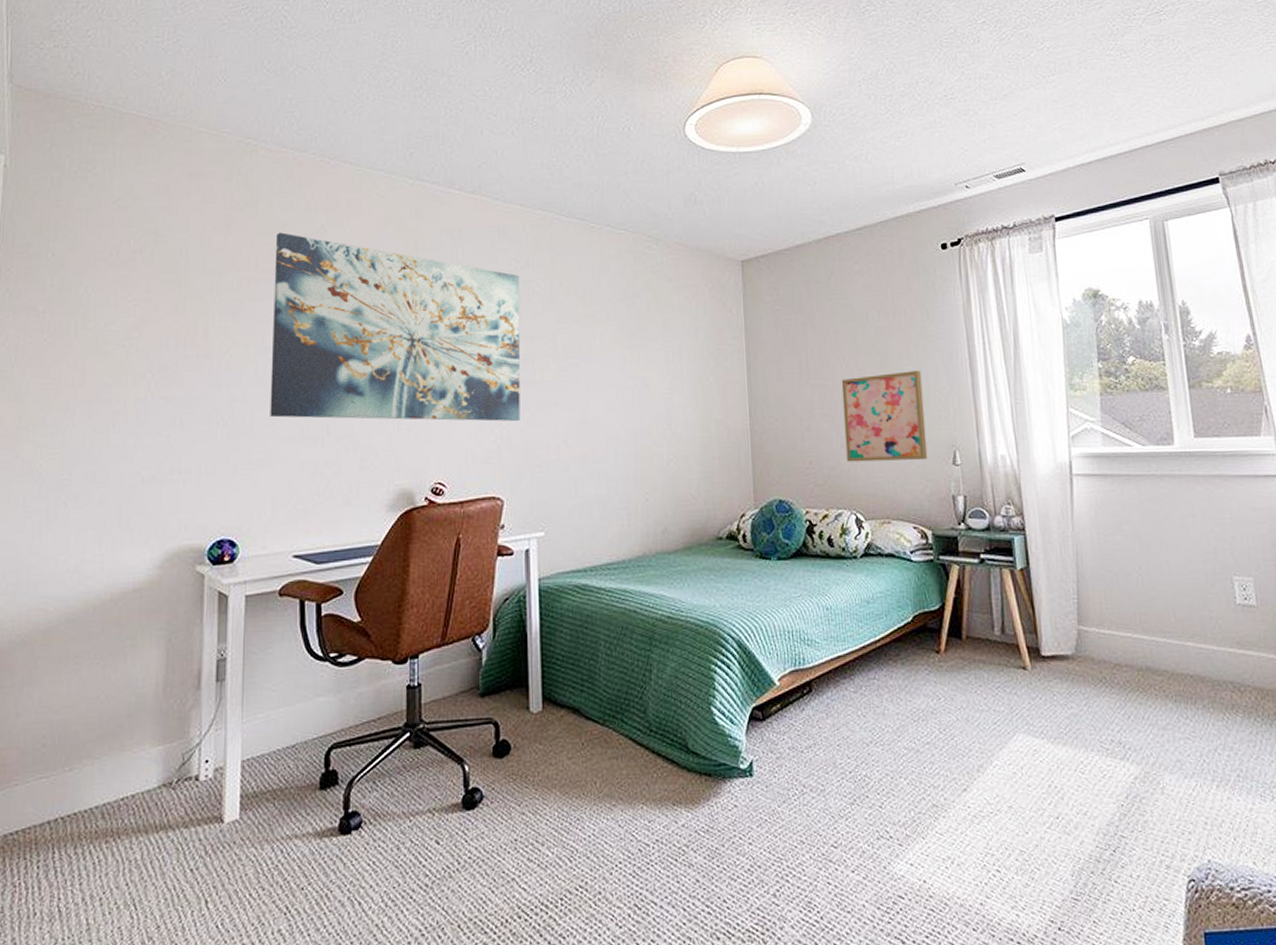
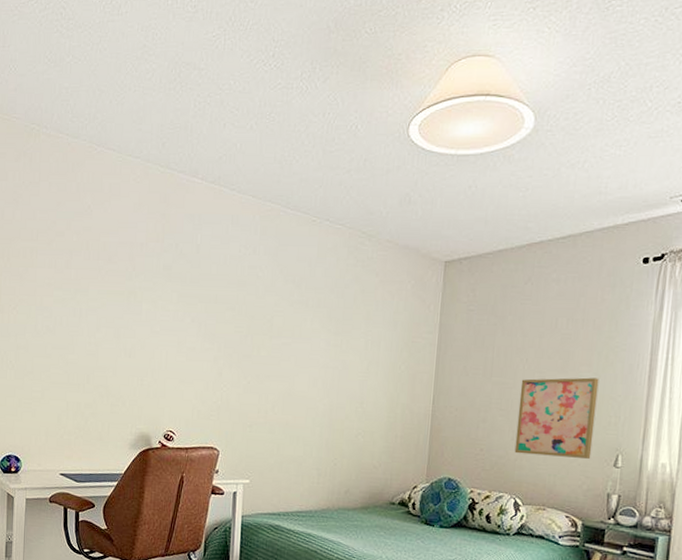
wall art: present [270,232,521,422] -> none [45,210,247,387]

